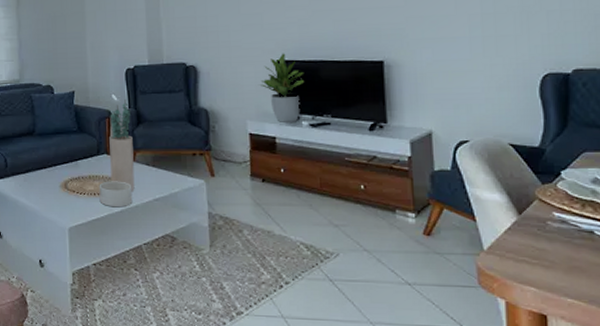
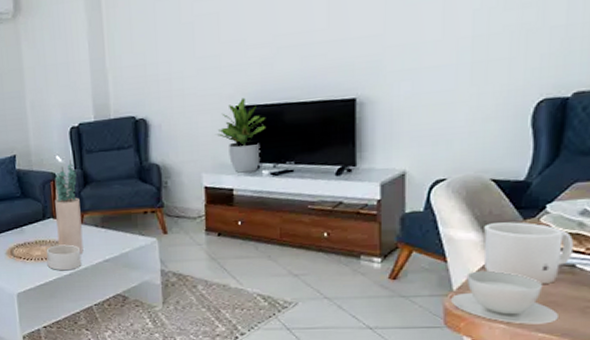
teacup: none [483,231,584,289] -> present [451,270,558,324]
mug: none [507,186,591,249] -> present [483,222,574,284]

